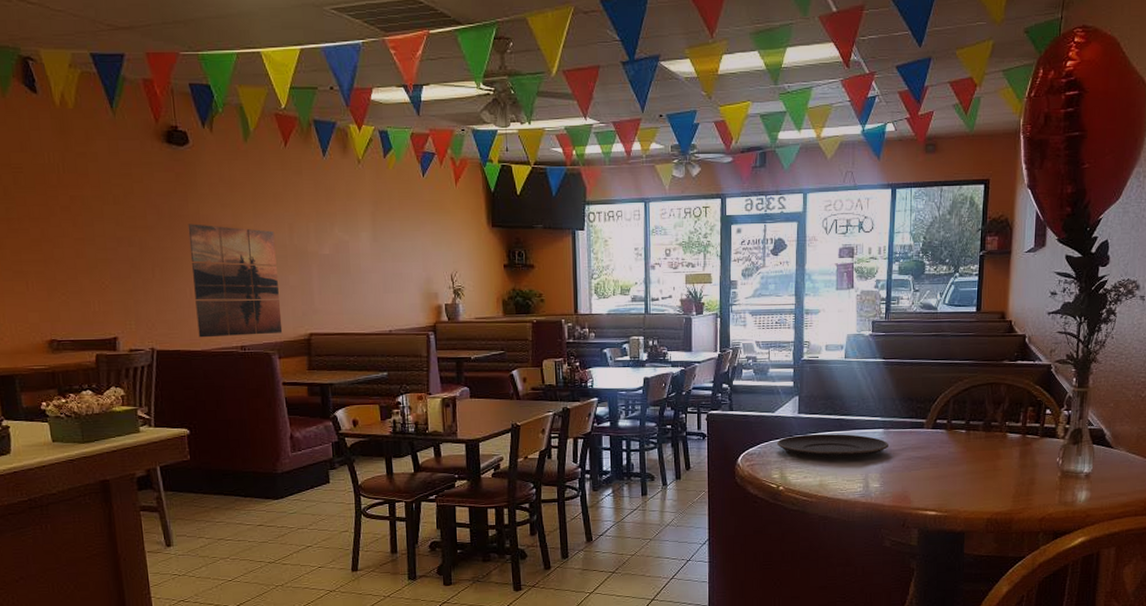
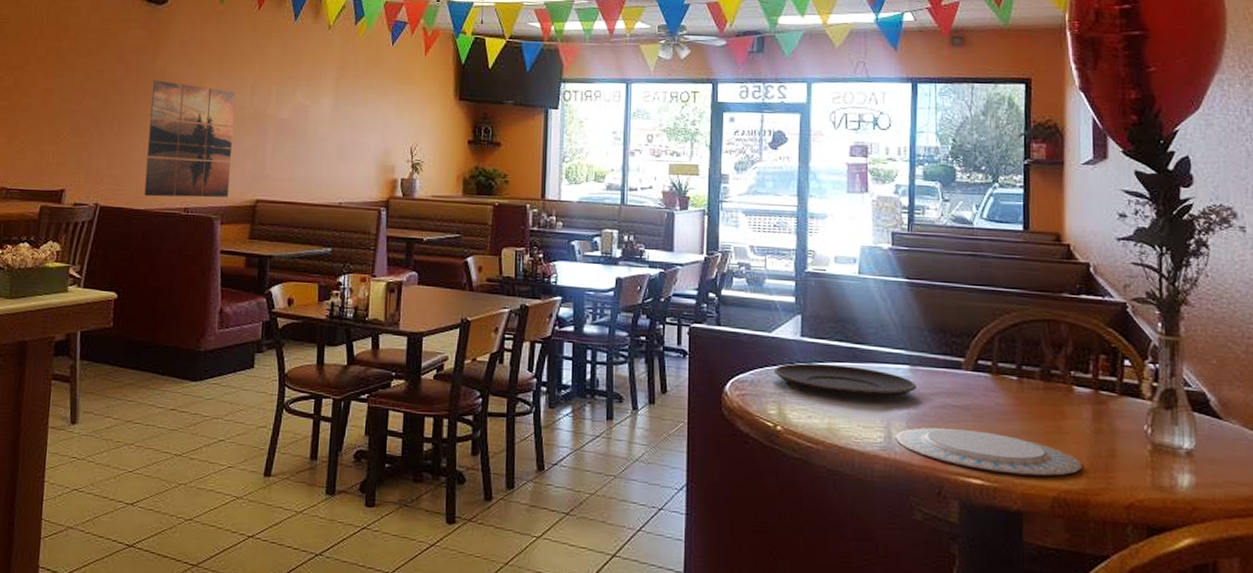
plate: none [872,474,1010,505] -> present [896,427,1082,477]

